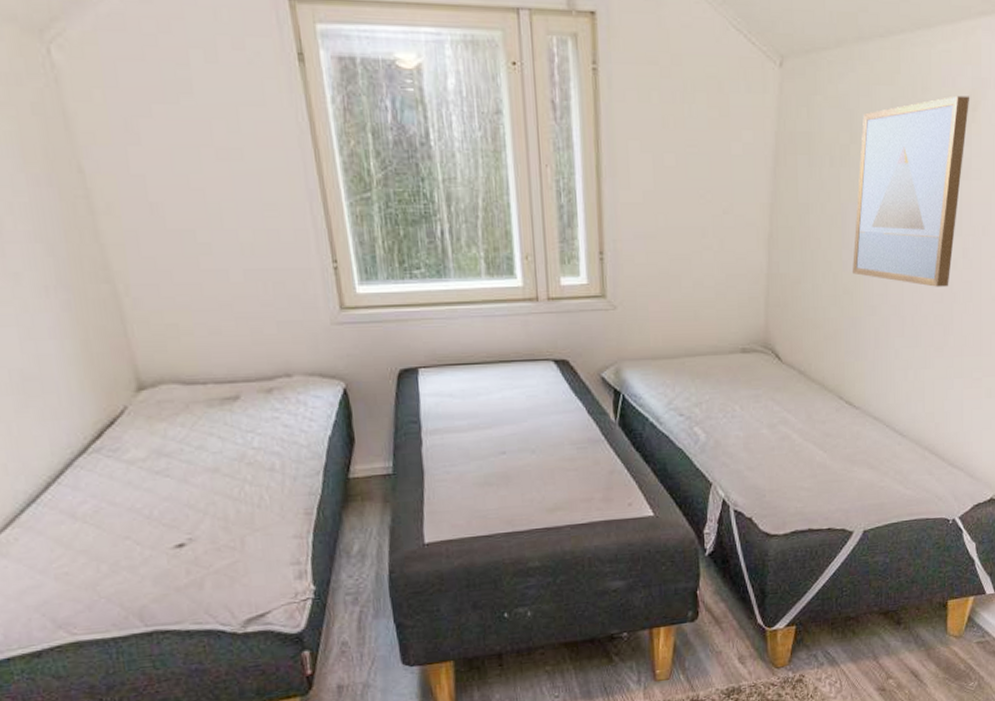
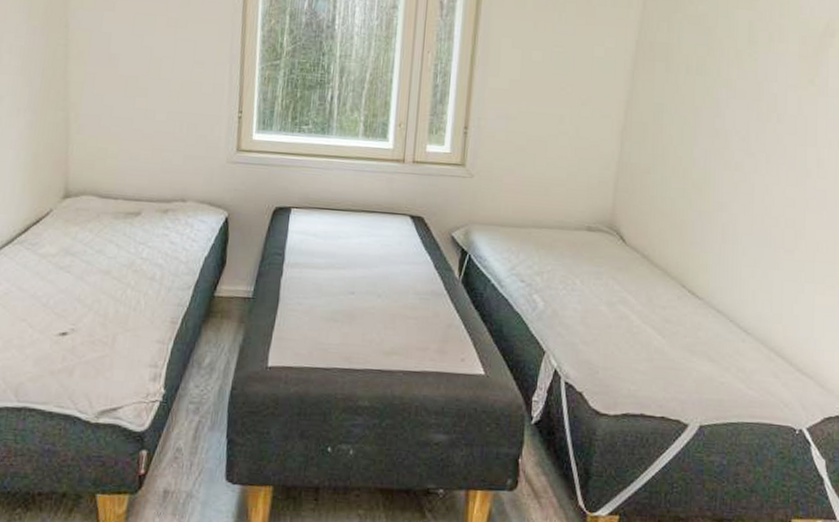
wall art: present [853,95,970,287] -> none [703,22,828,193]

